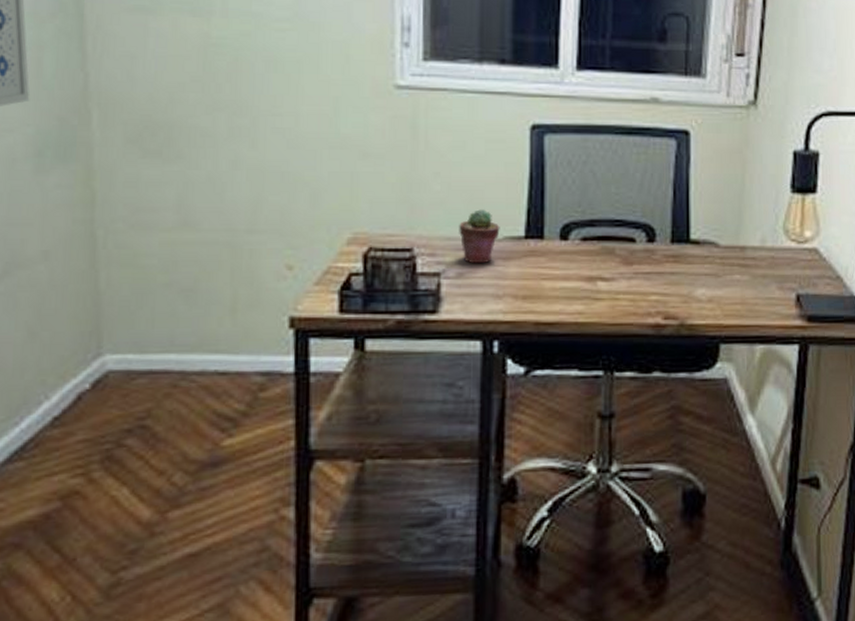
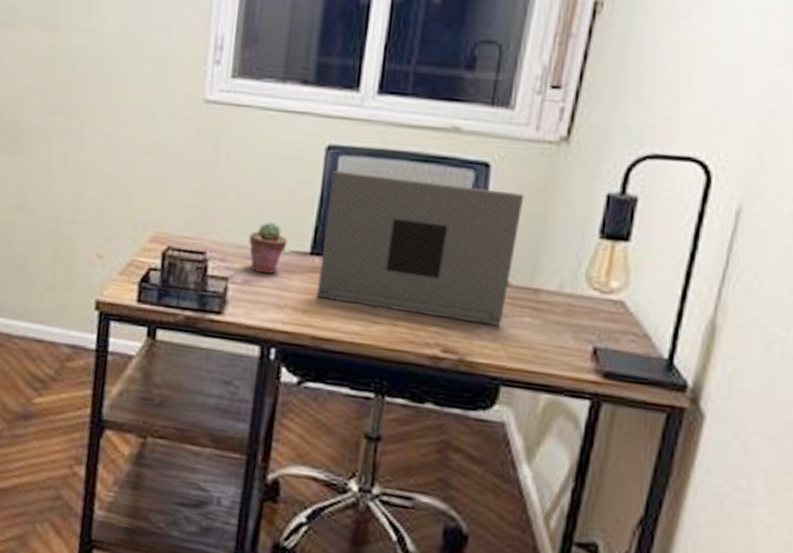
laptop: none [535,149,723,287] -> present [317,170,525,327]

